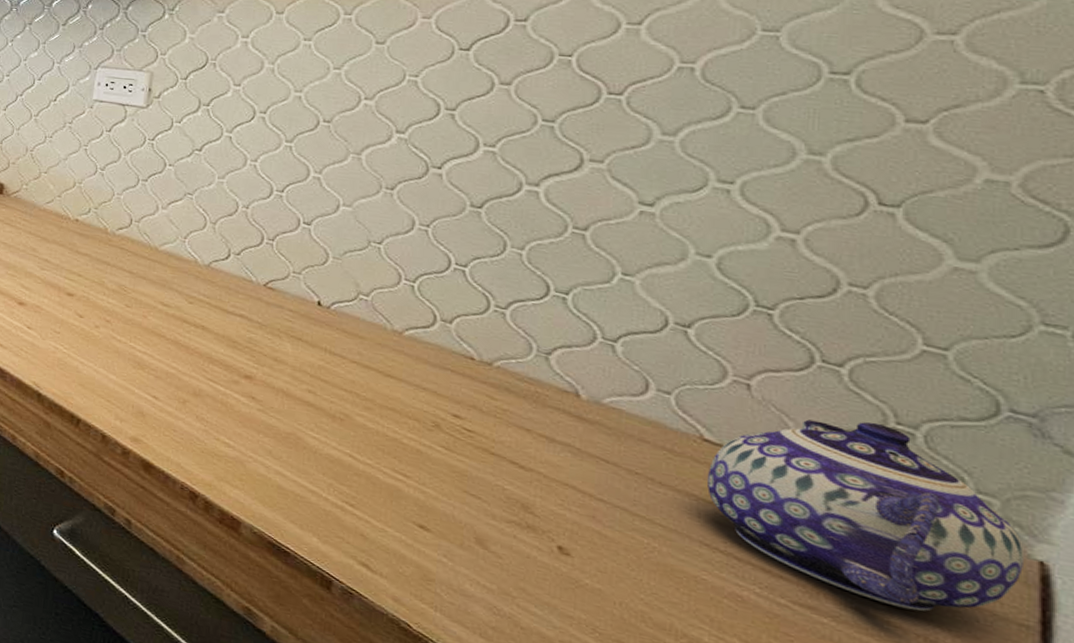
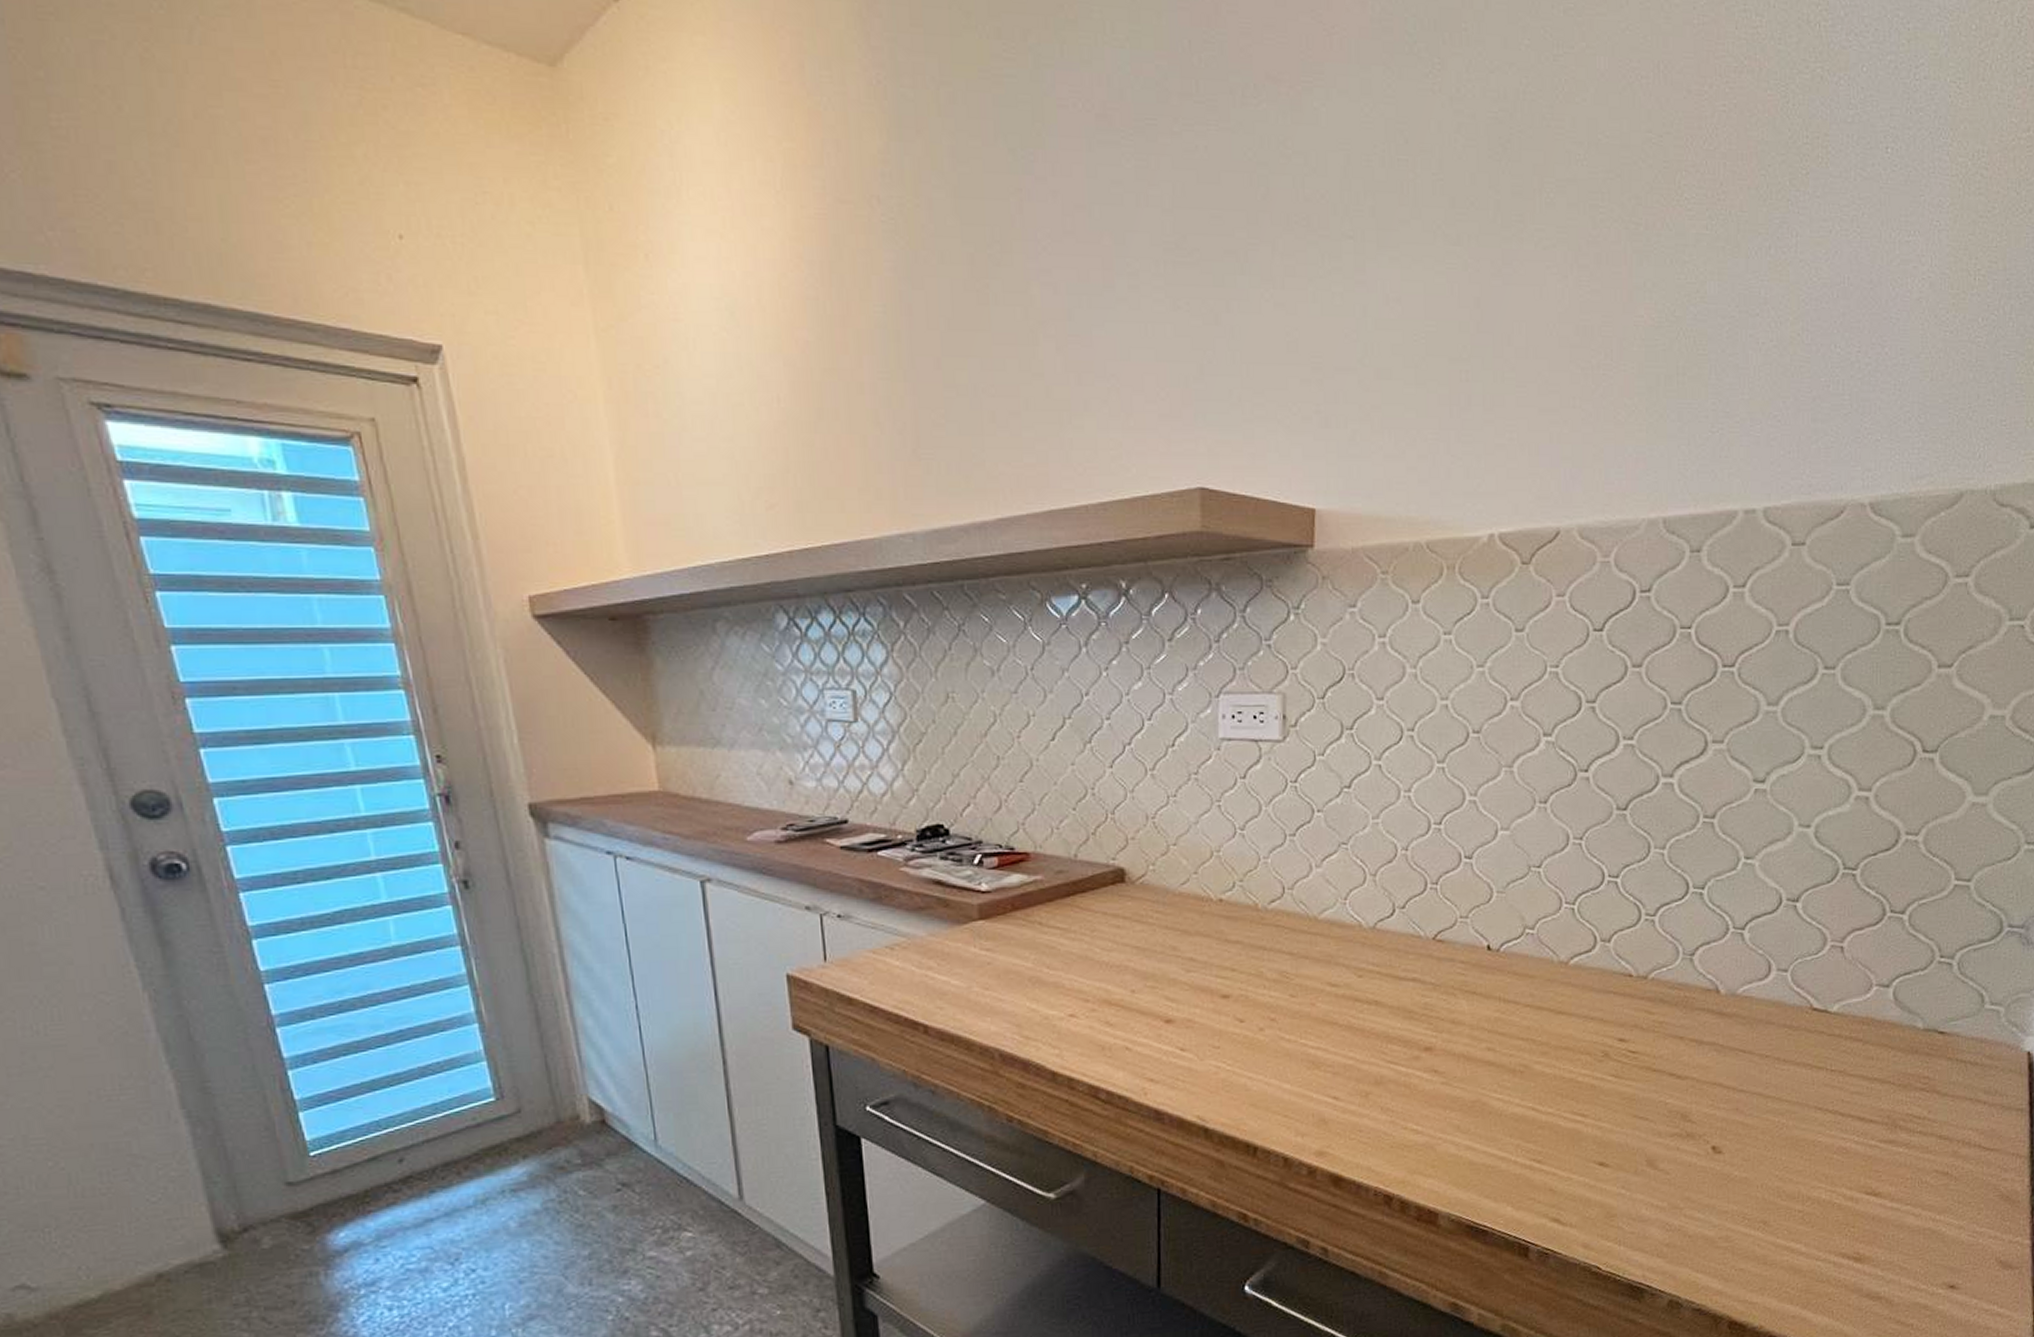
teapot: present [706,419,1025,611] -> none [1817,960,2020,1122]

